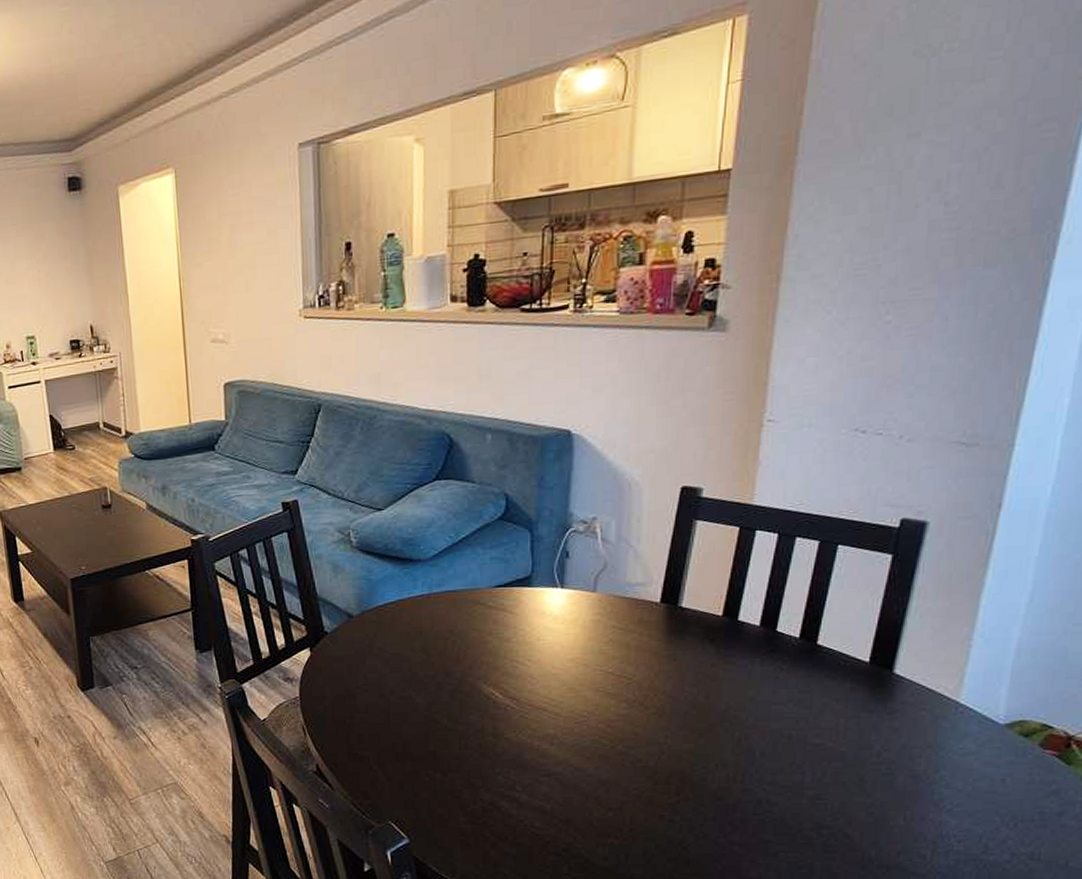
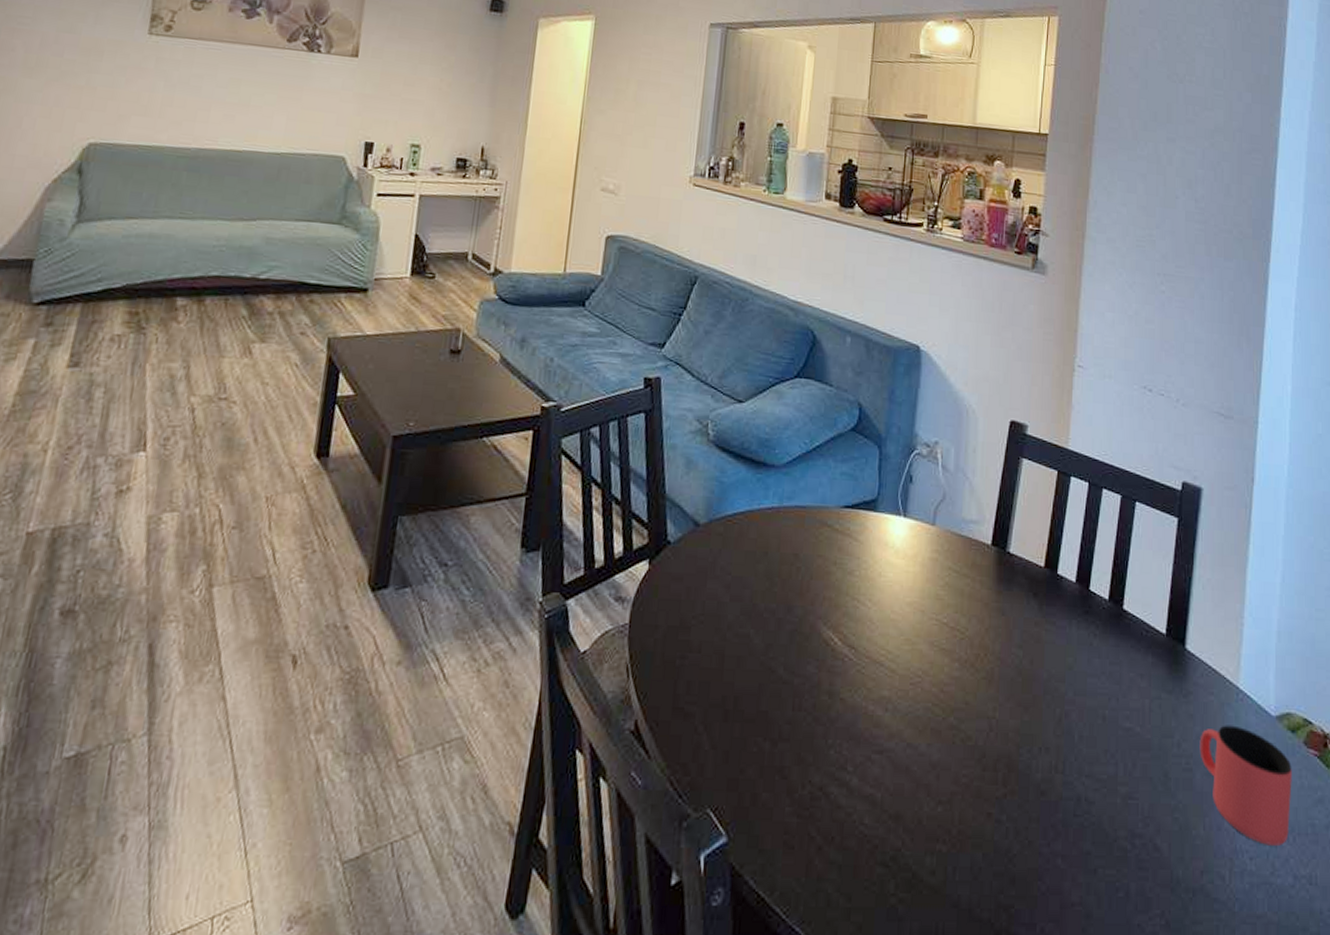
cup: none [904,735,1021,831] -> present [1199,725,1292,846]

